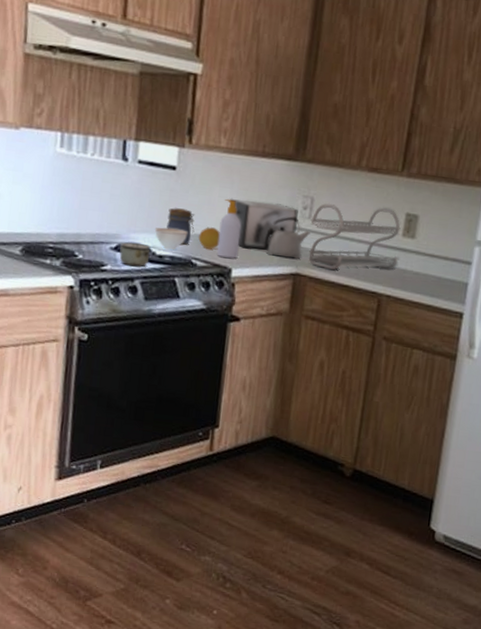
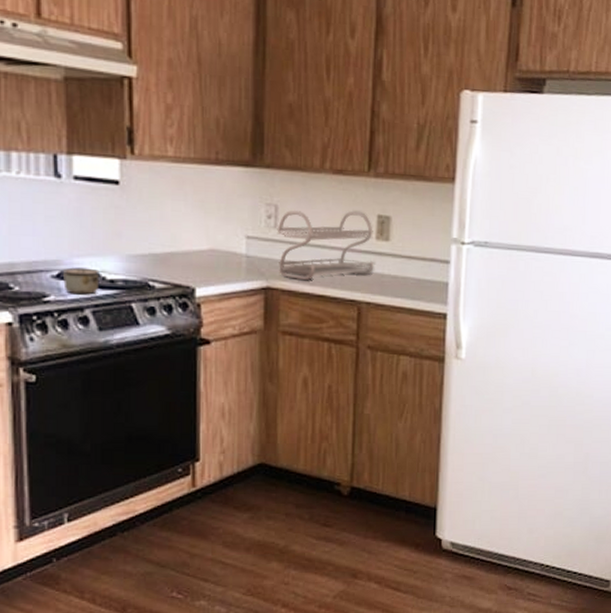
bowl: present [154,227,188,251] -> none [101,248,141,274]
jar: present [167,208,195,245] -> none [116,226,148,266]
fruit: present [198,227,220,249] -> none [154,244,178,269]
soap bottle: present [216,198,242,259] -> none [176,212,201,278]
toaster: present [229,198,298,251] -> none [185,211,262,266]
kettle: present [263,216,310,259] -> none [228,227,278,272]

